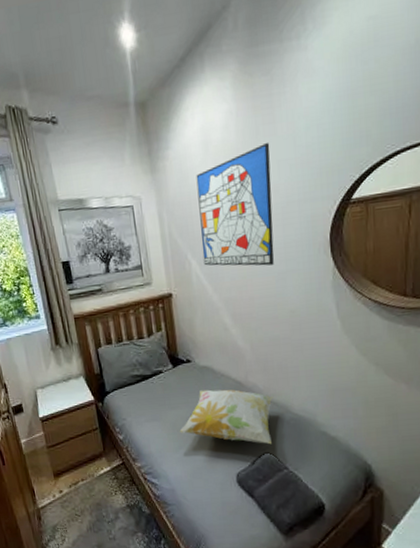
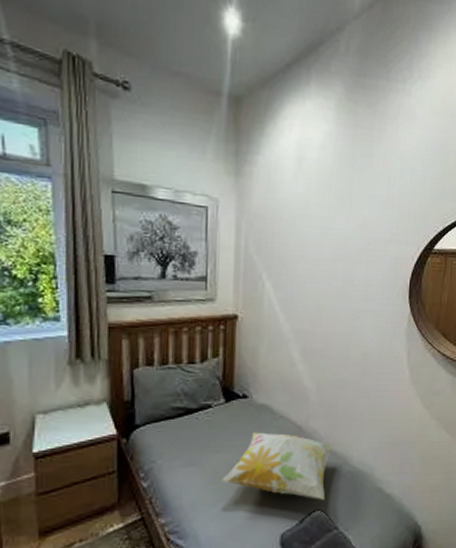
wall art: present [196,142,274,266] -> none [279,174,365,301]

